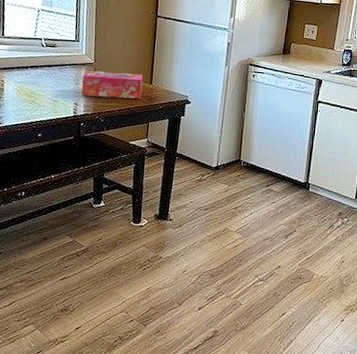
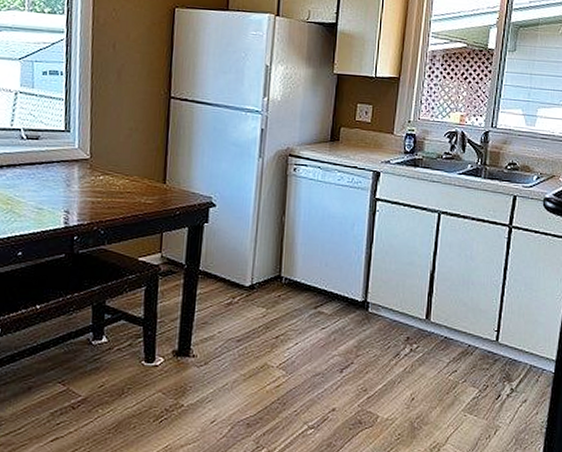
tissue box: present [81,71,143,99] -> none [74,168,154,203]

